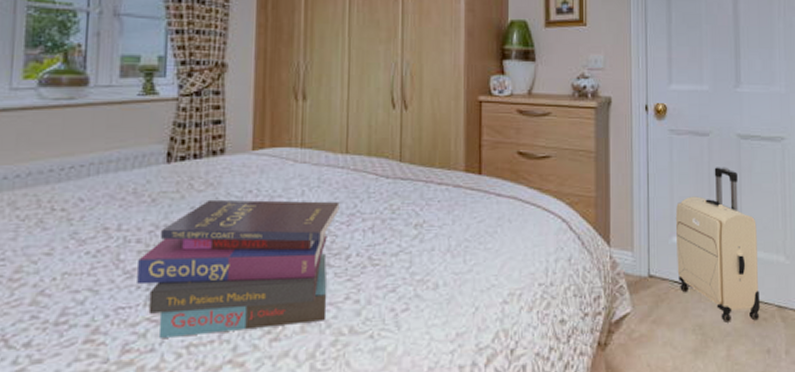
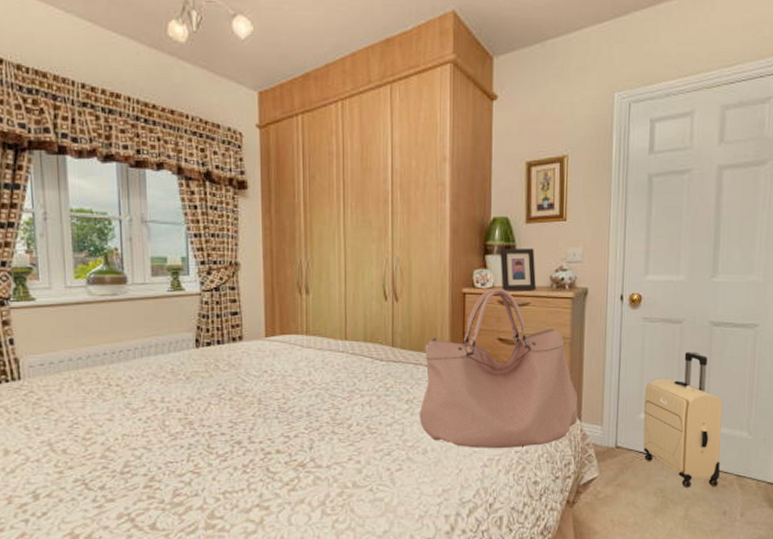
books: present [137,199,340,338] -> none [180,378,341,486]
handbag: none [429,97,606,281] -> present [419,289,578,448]
picture frame: none [518,53,557,99] -> present [500,248,536,290]

